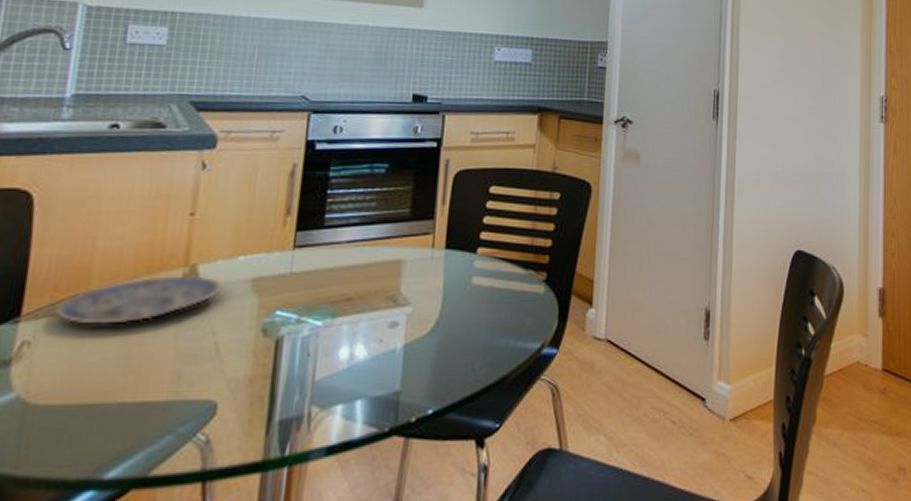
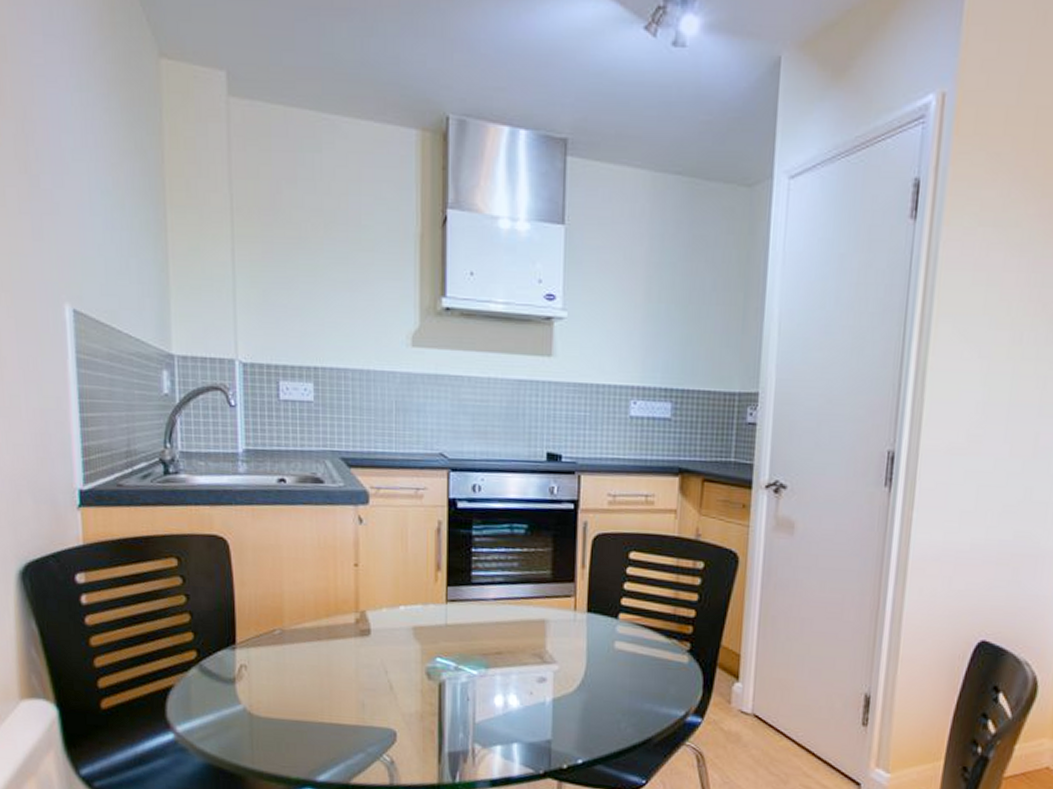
plate: present [56,276,221,325] -> none [261,619,388,658]

